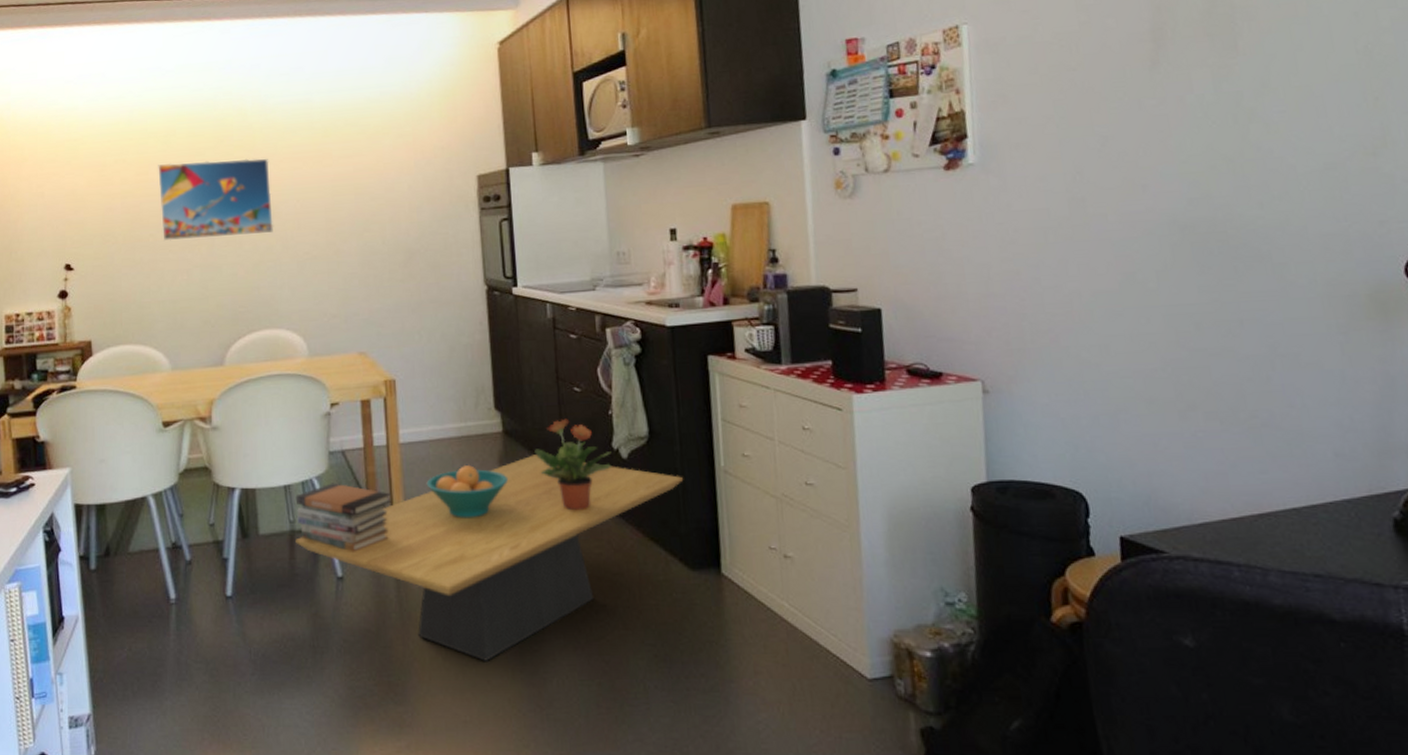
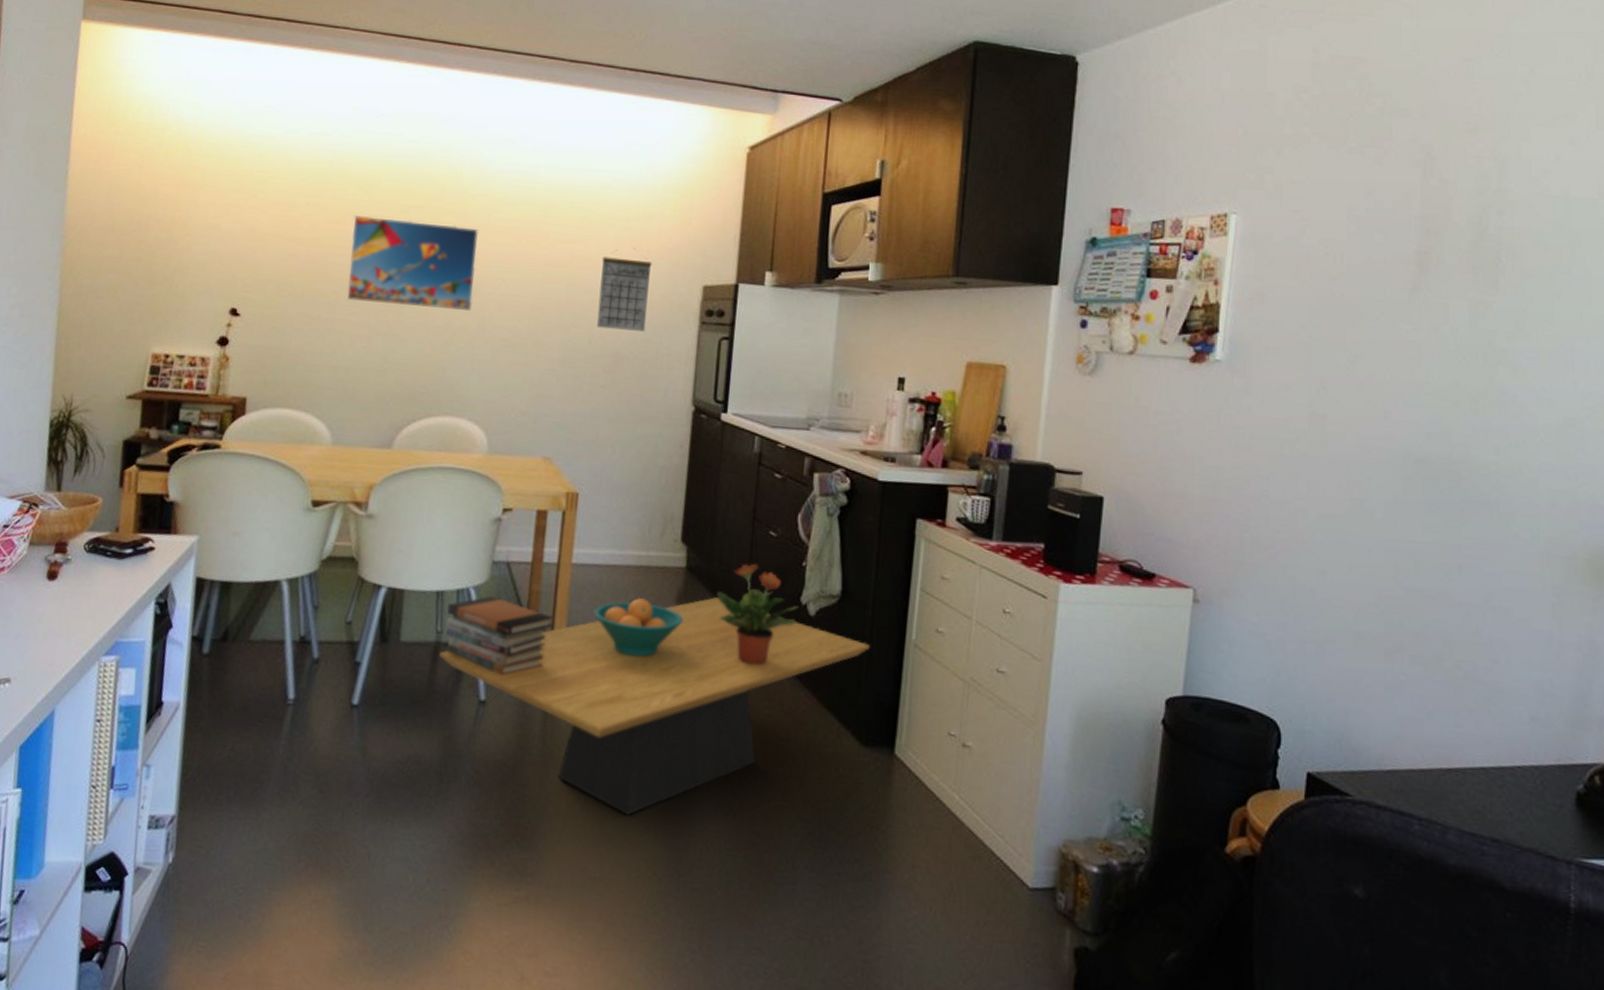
calendar: none [382,152,432,229] -> present [596,248,653,332]

